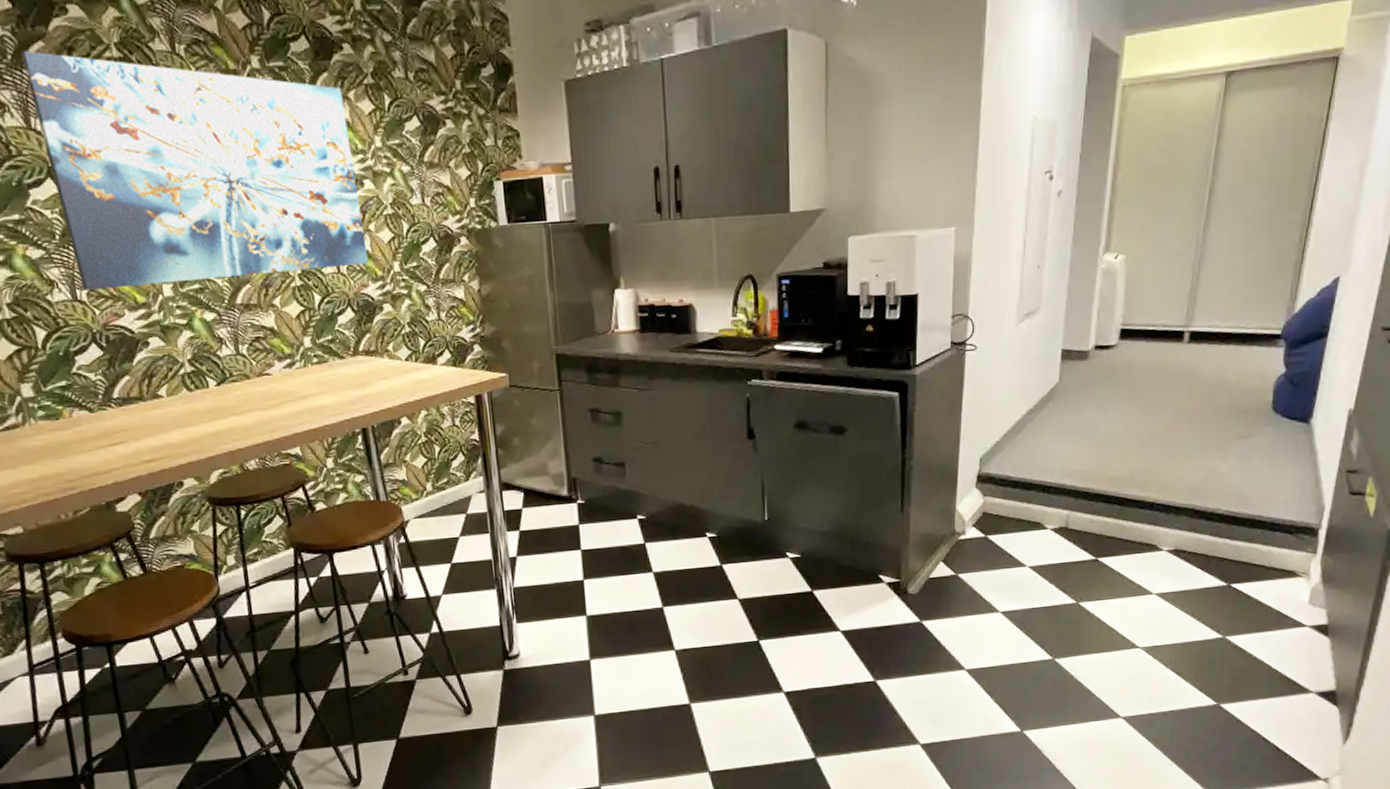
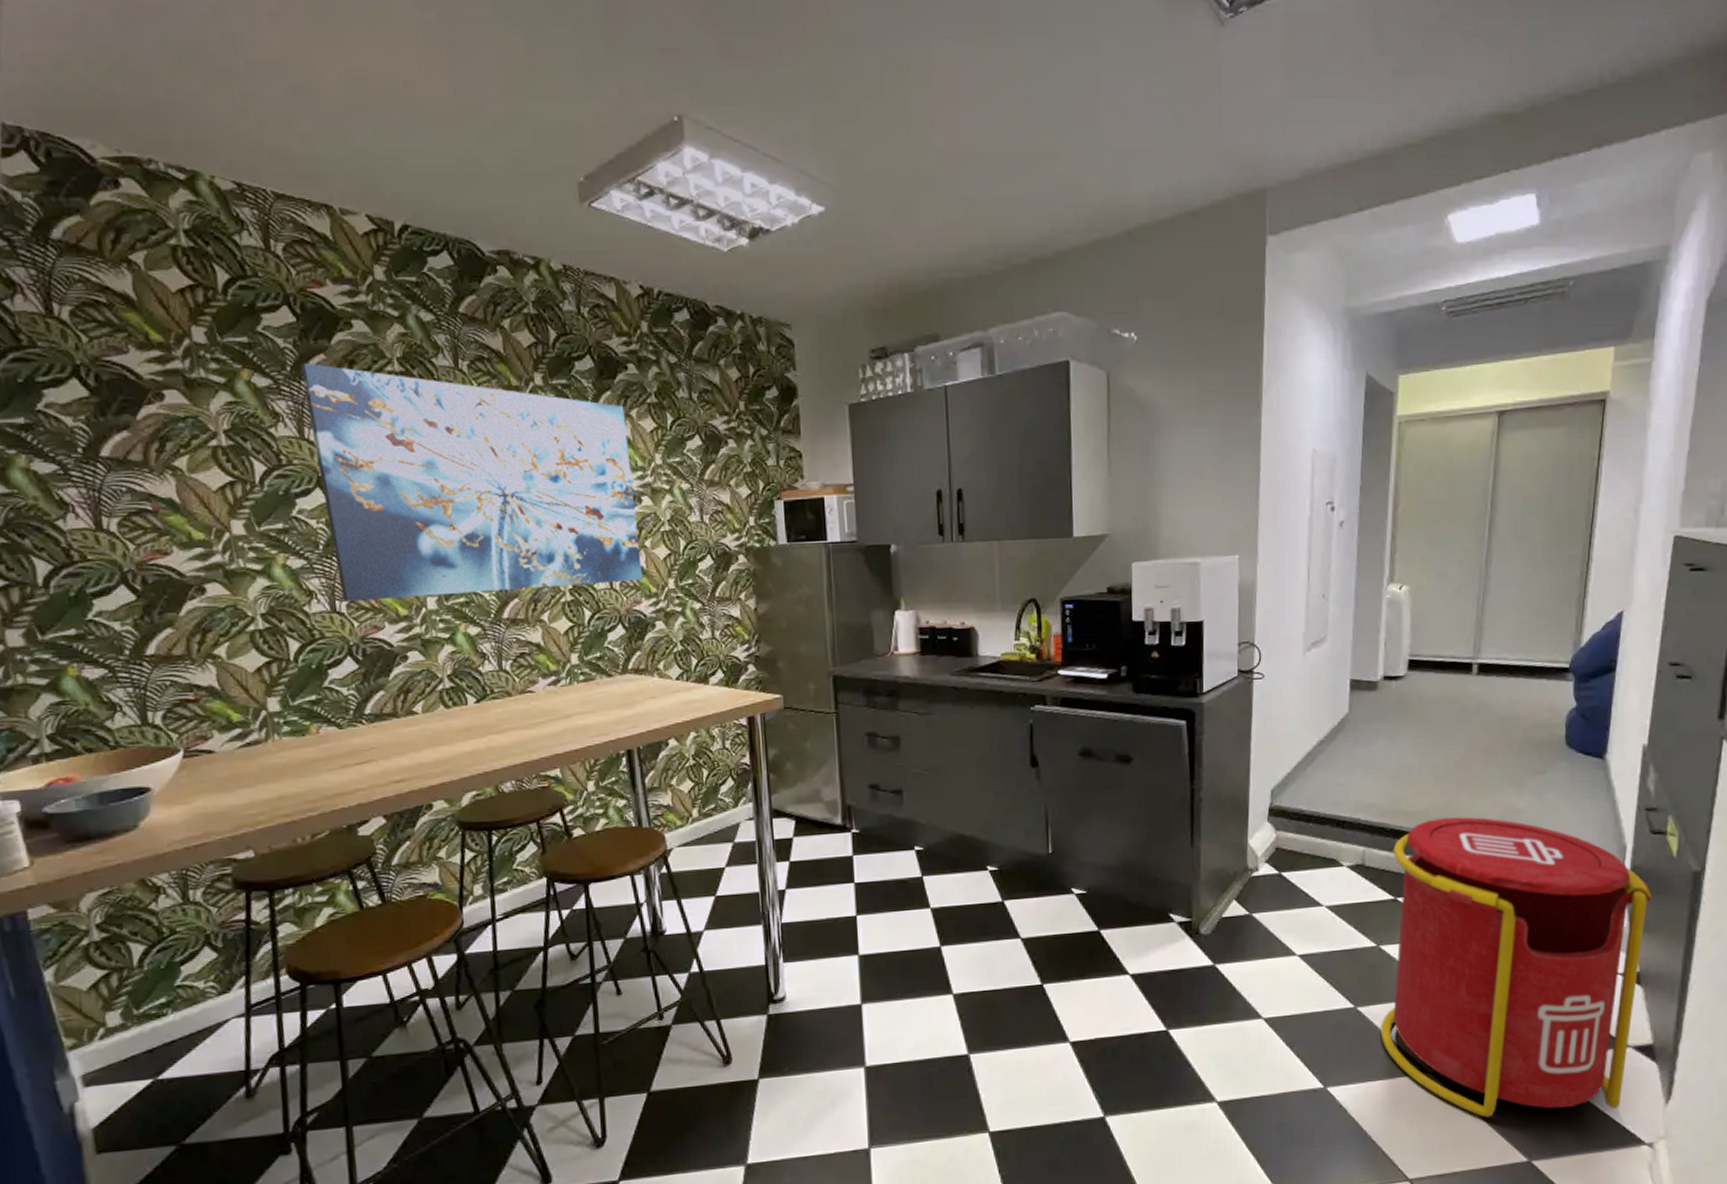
trash can: none [1076,481,1346,757] -> present [1380,817,1652,1118]

